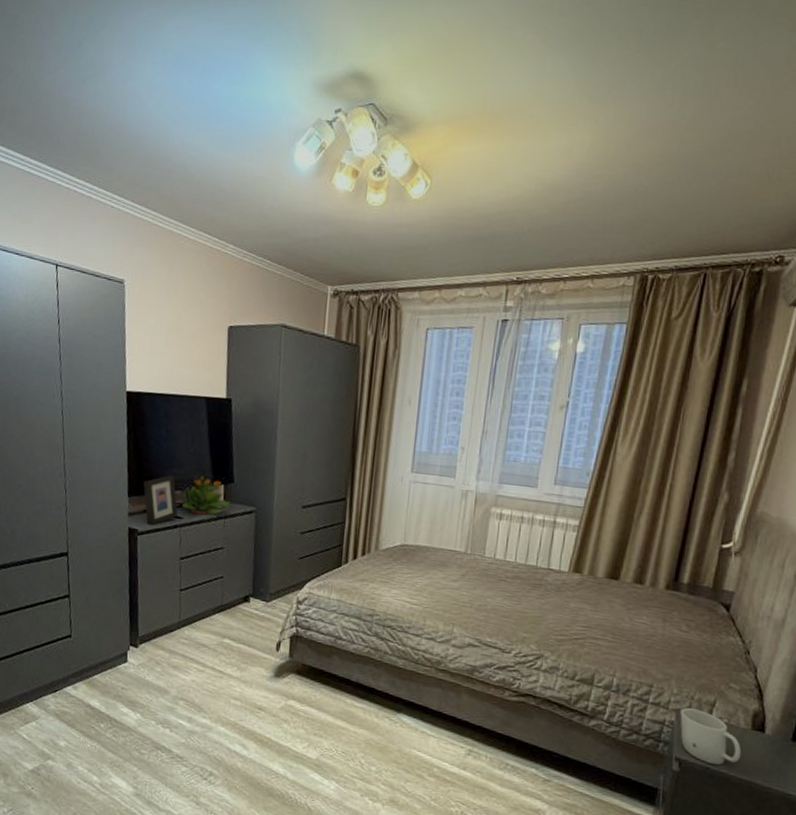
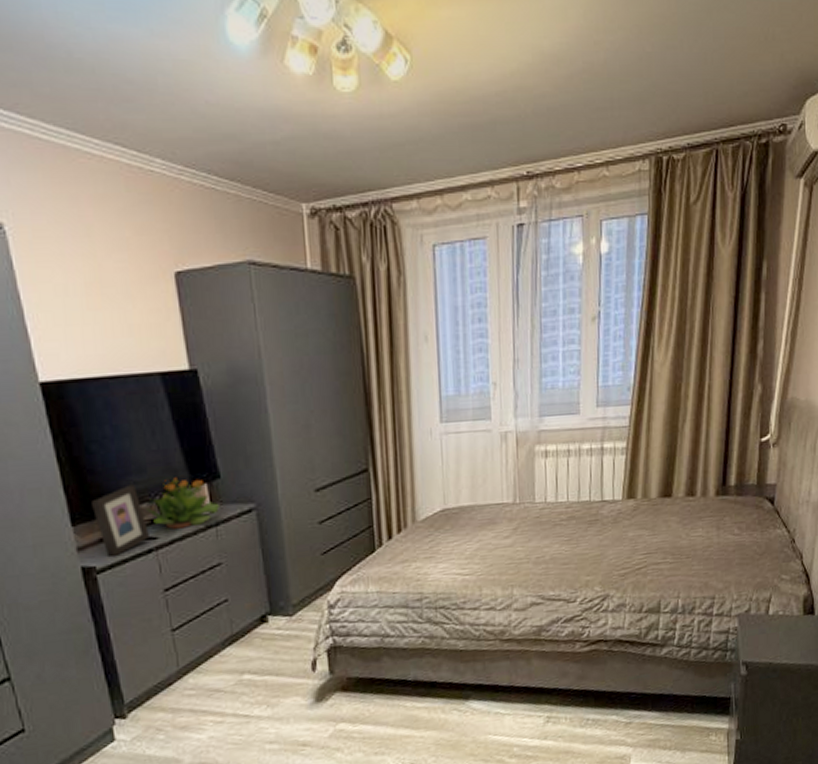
mug: present [680,707,742,765] -> none [742,608,798,659]

